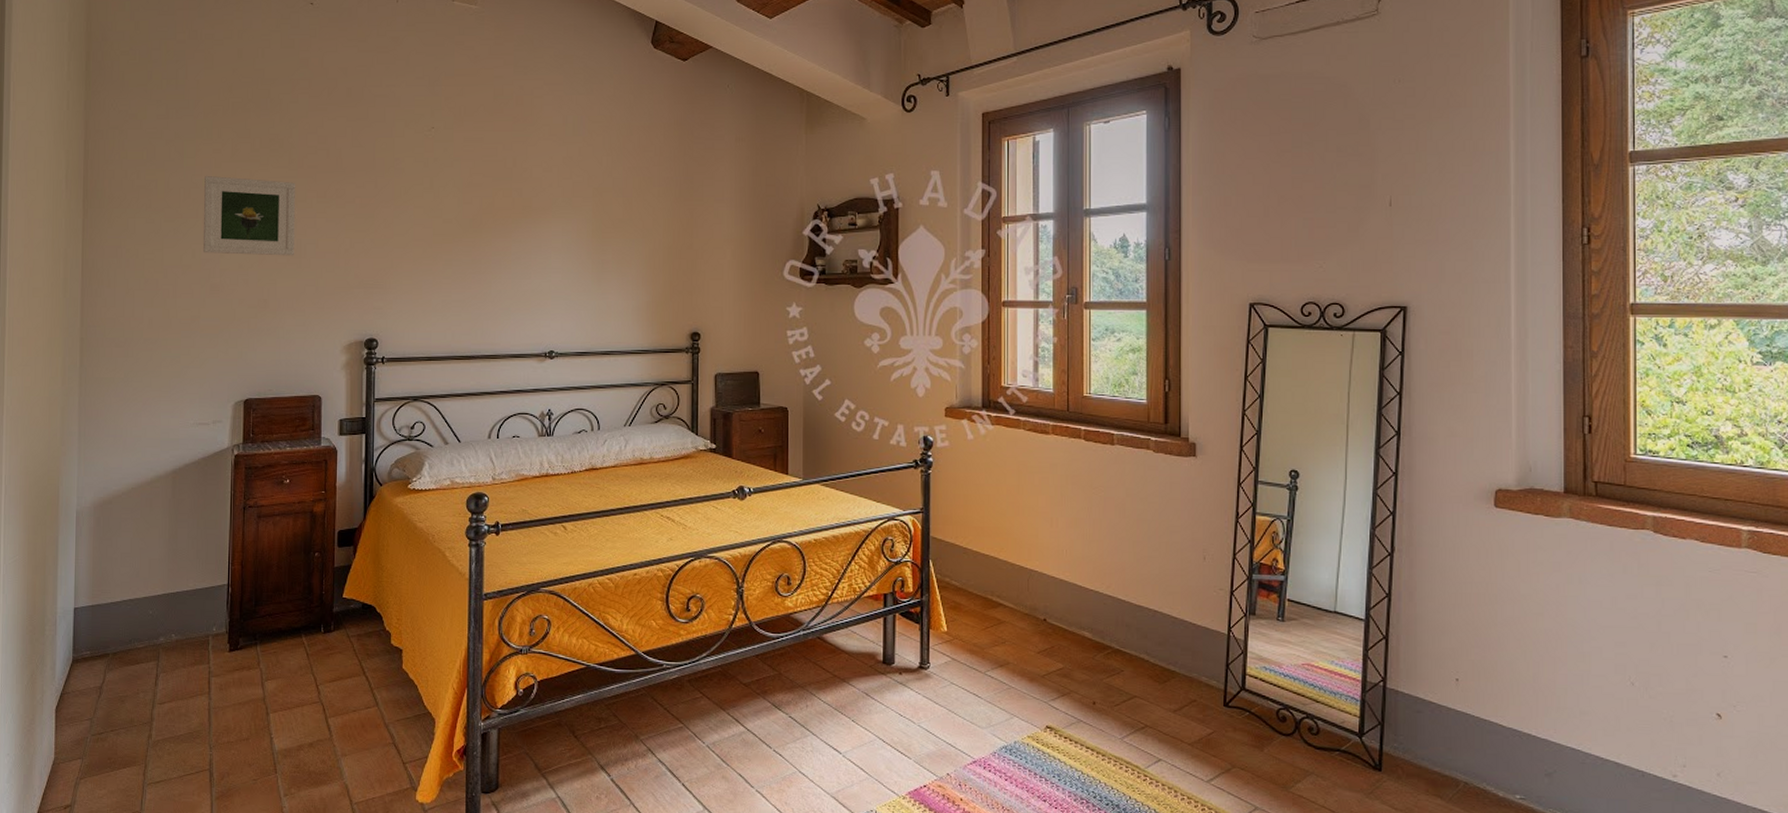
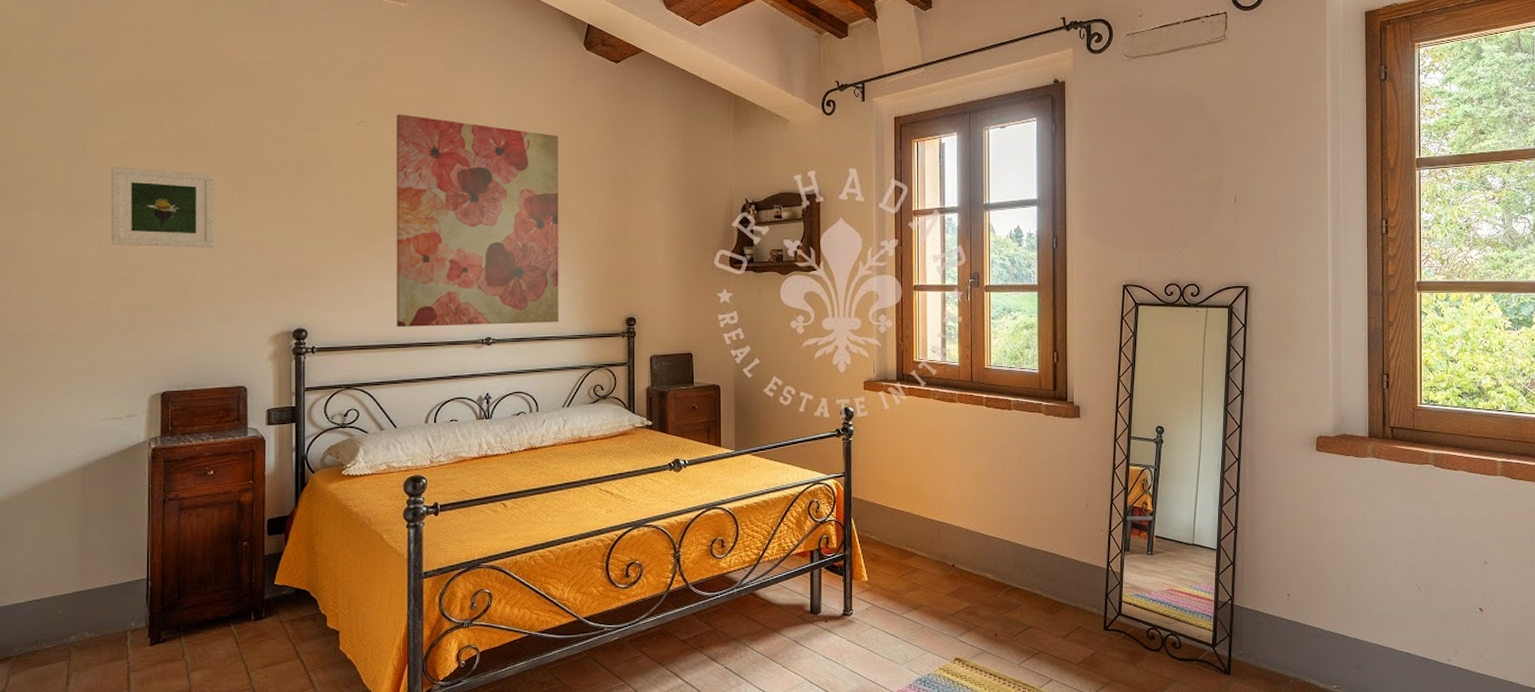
wall art: none [462,119,624,339] -> present [395,114,559,327]

